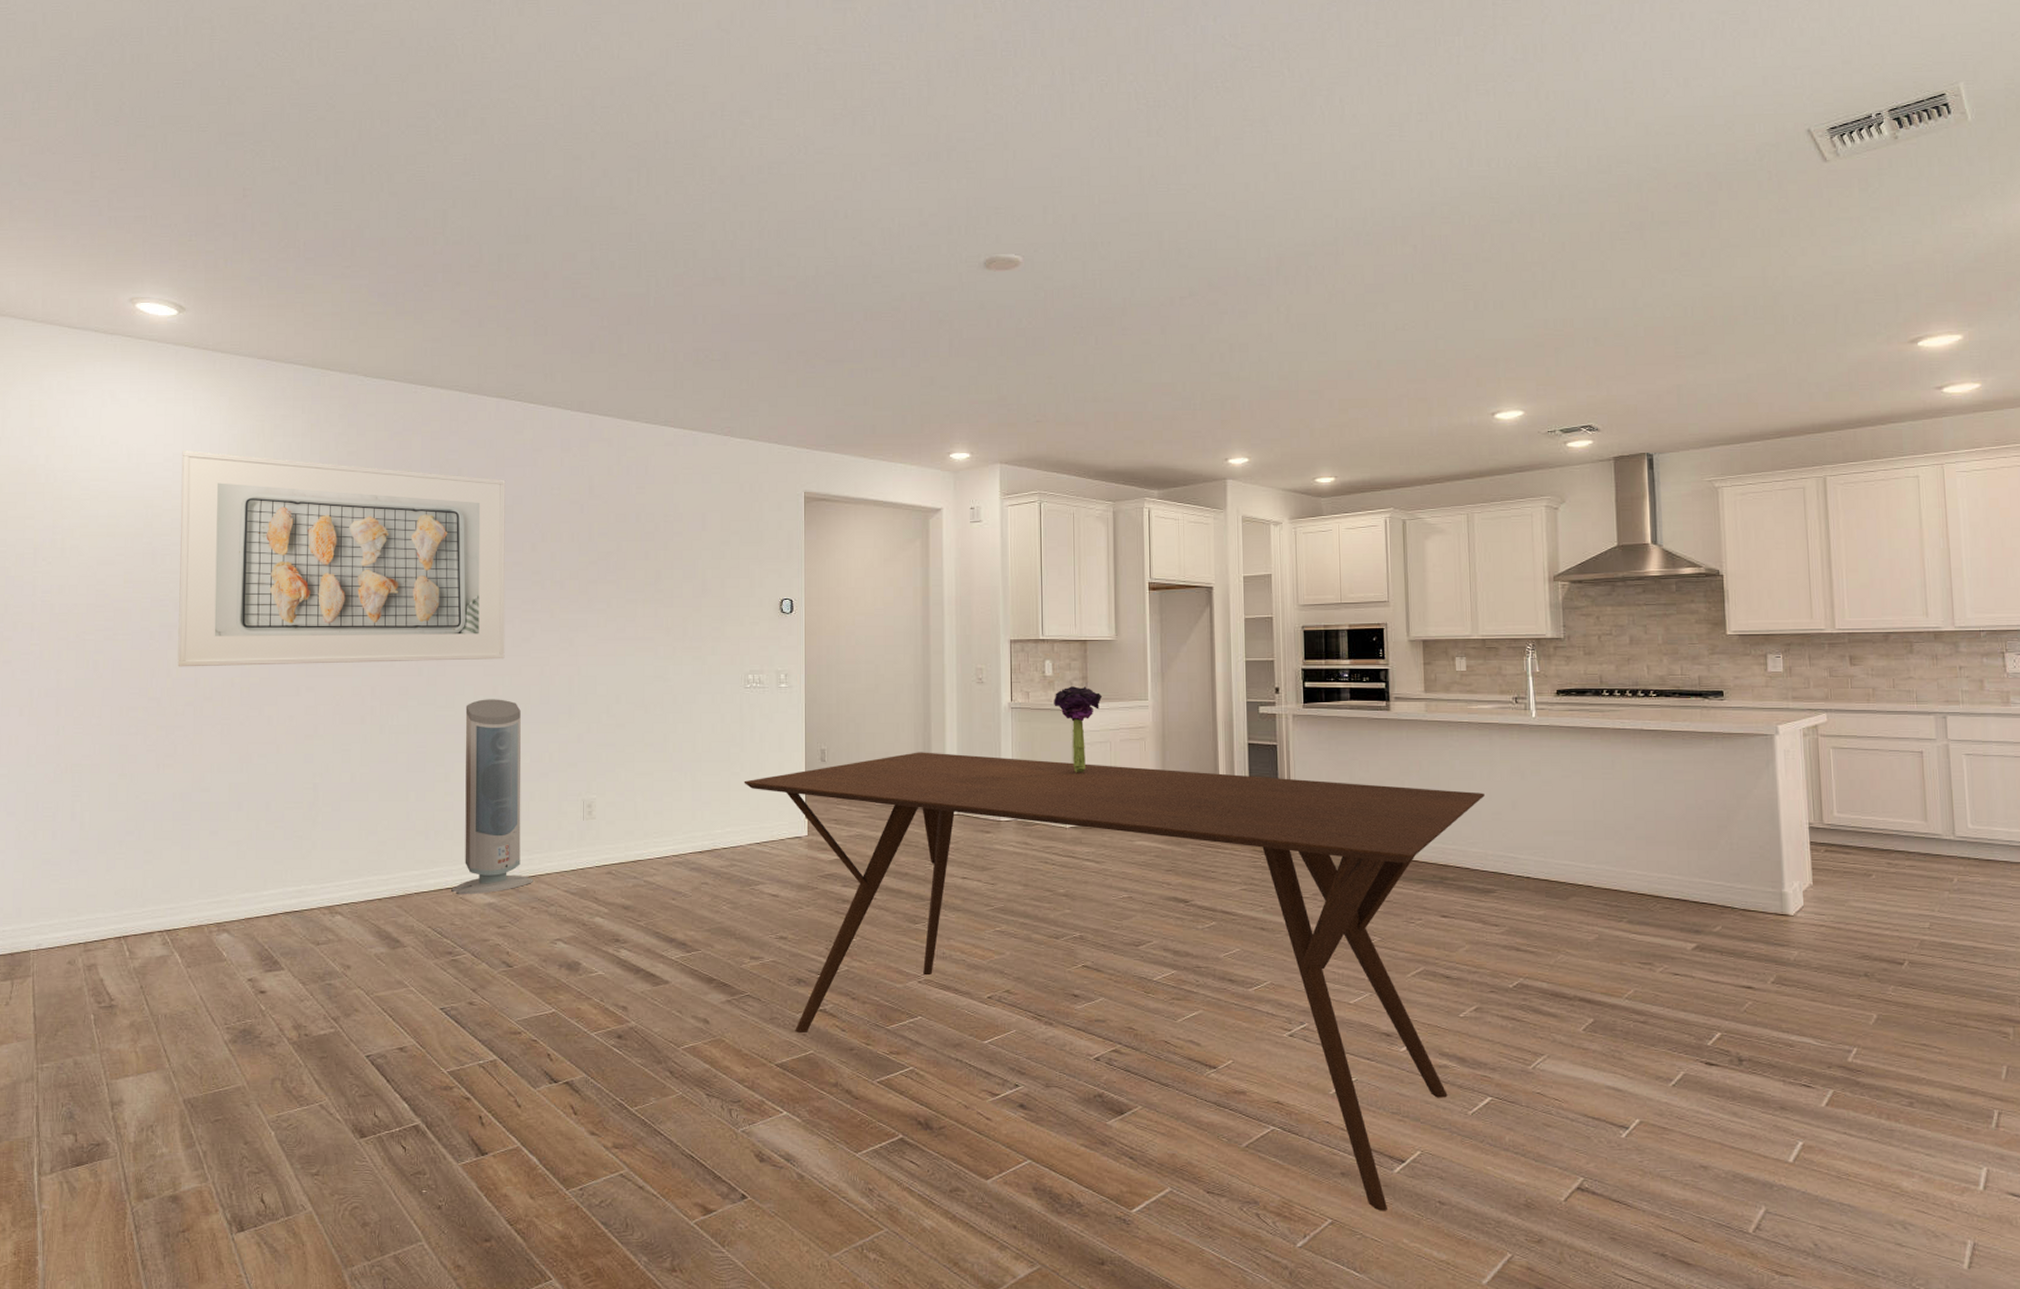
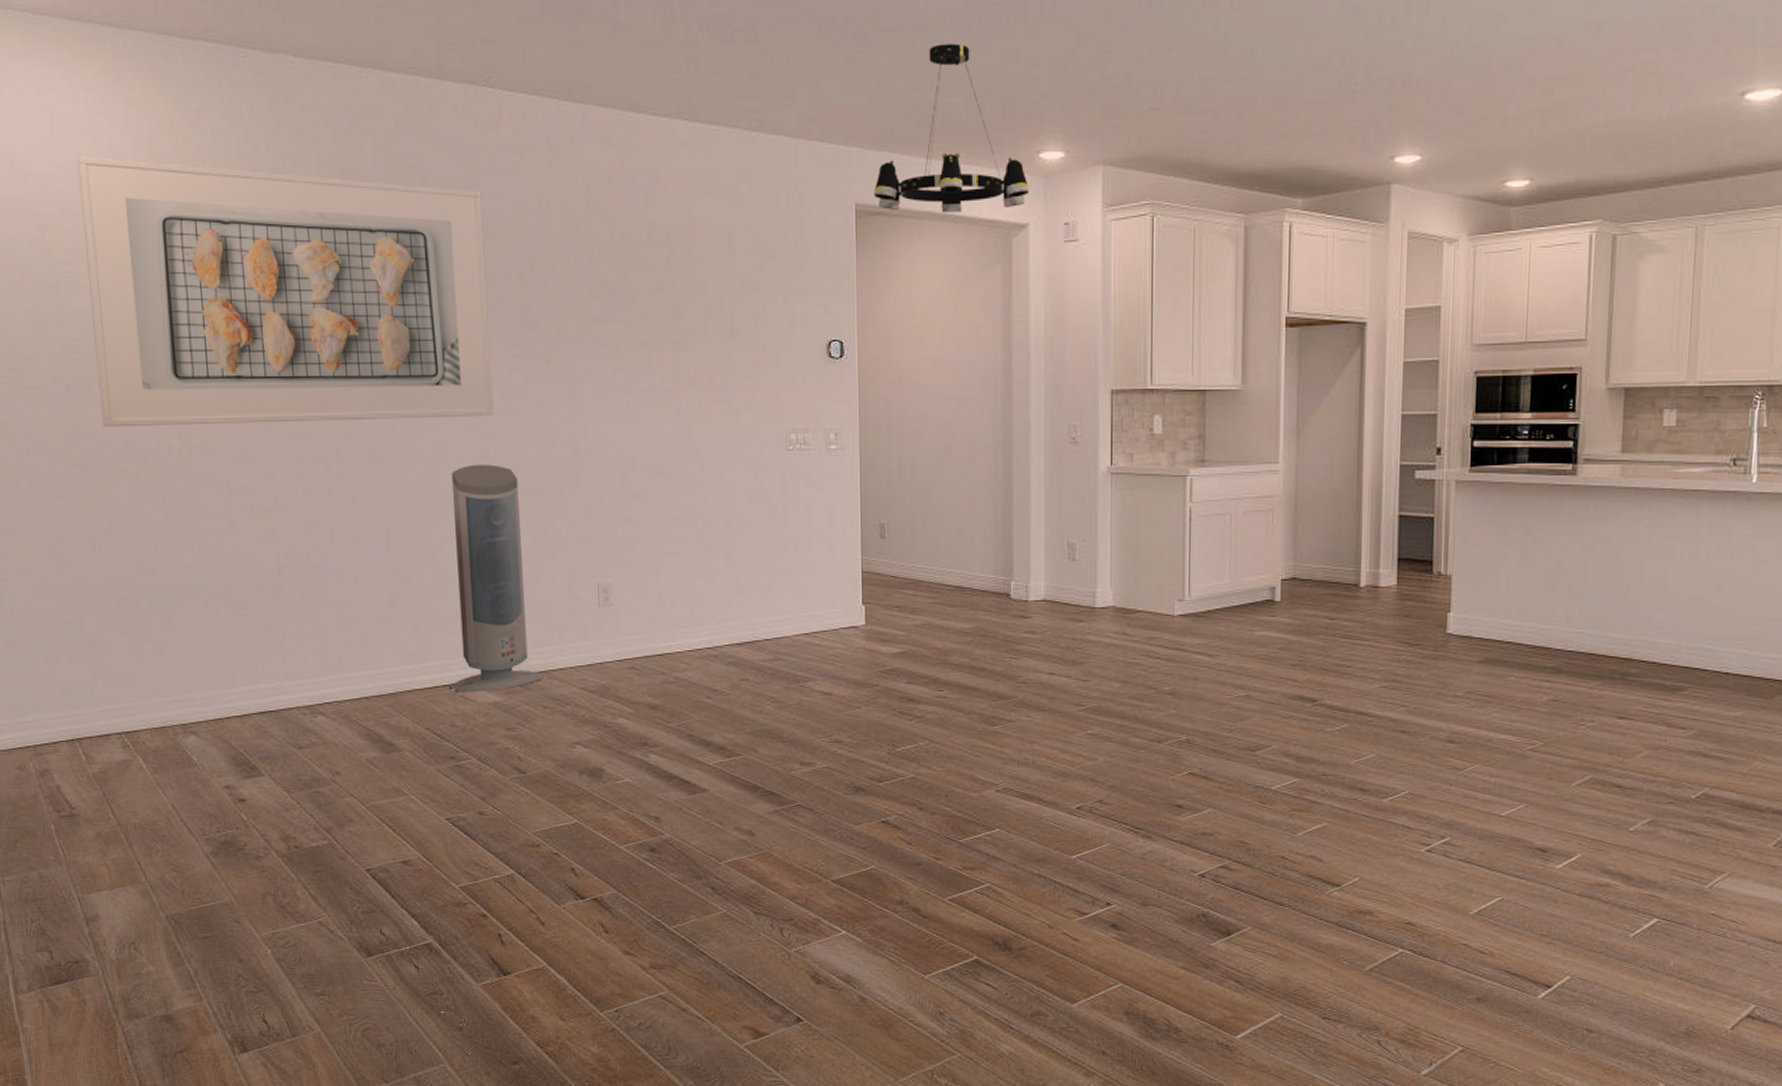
dining table: present [744,752,1485,1211] -> none [788,526,1684,1039]
chandelier: none [820,371,943,500] -> present [874,43,1030,213]
bouquet: present [1054,686,1103,772] -> none [1163,447,1223,550]

